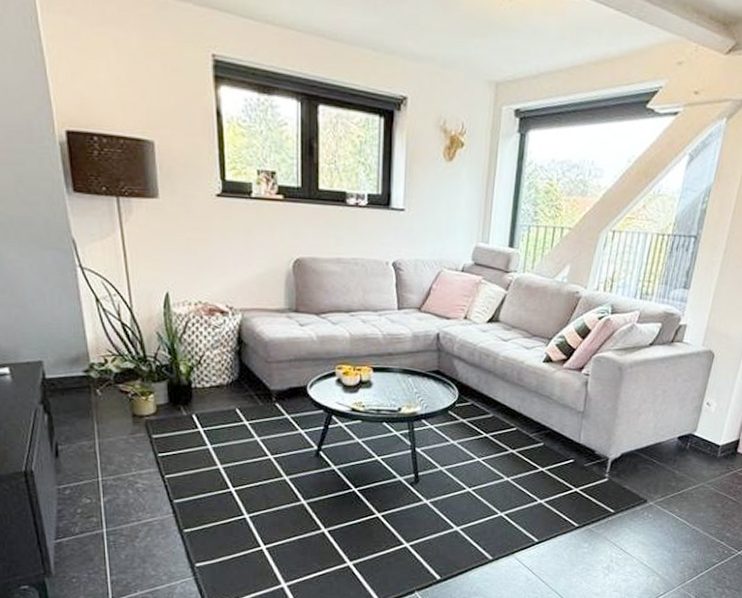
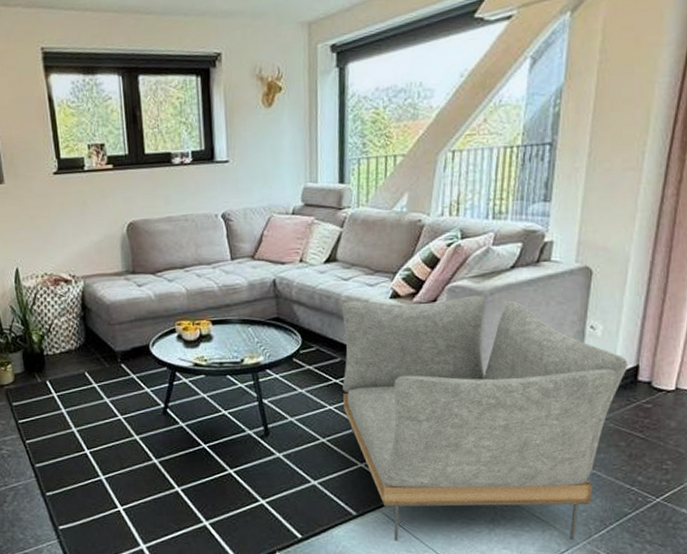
armchair: none [491,361,731,586] -> present [342,295,627,541]

